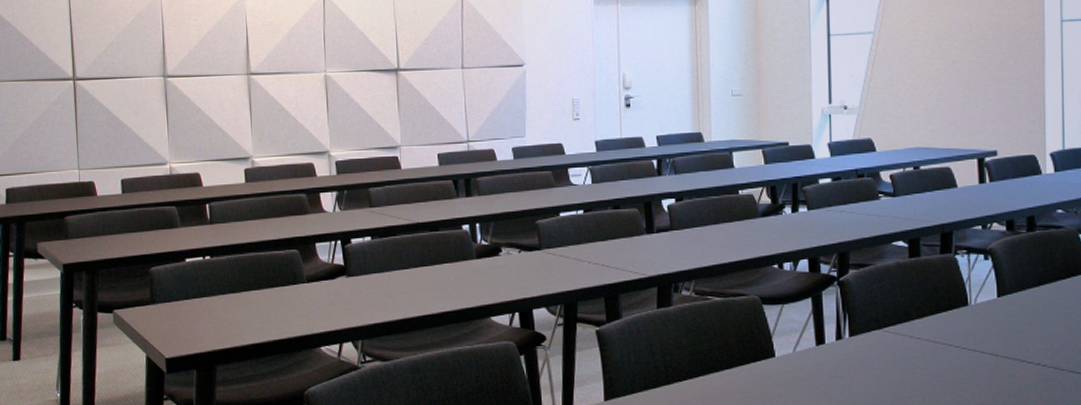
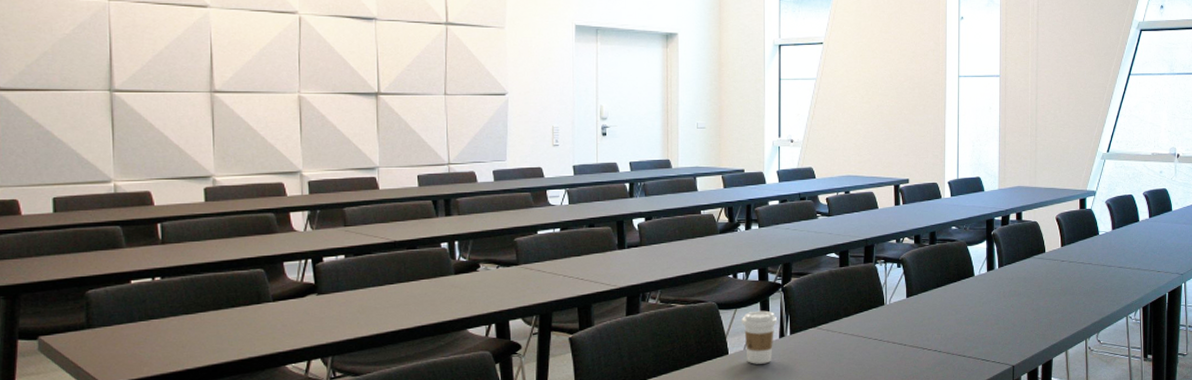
coffee cup: none [790,307,834,370] -> present [742,310,778,364]

